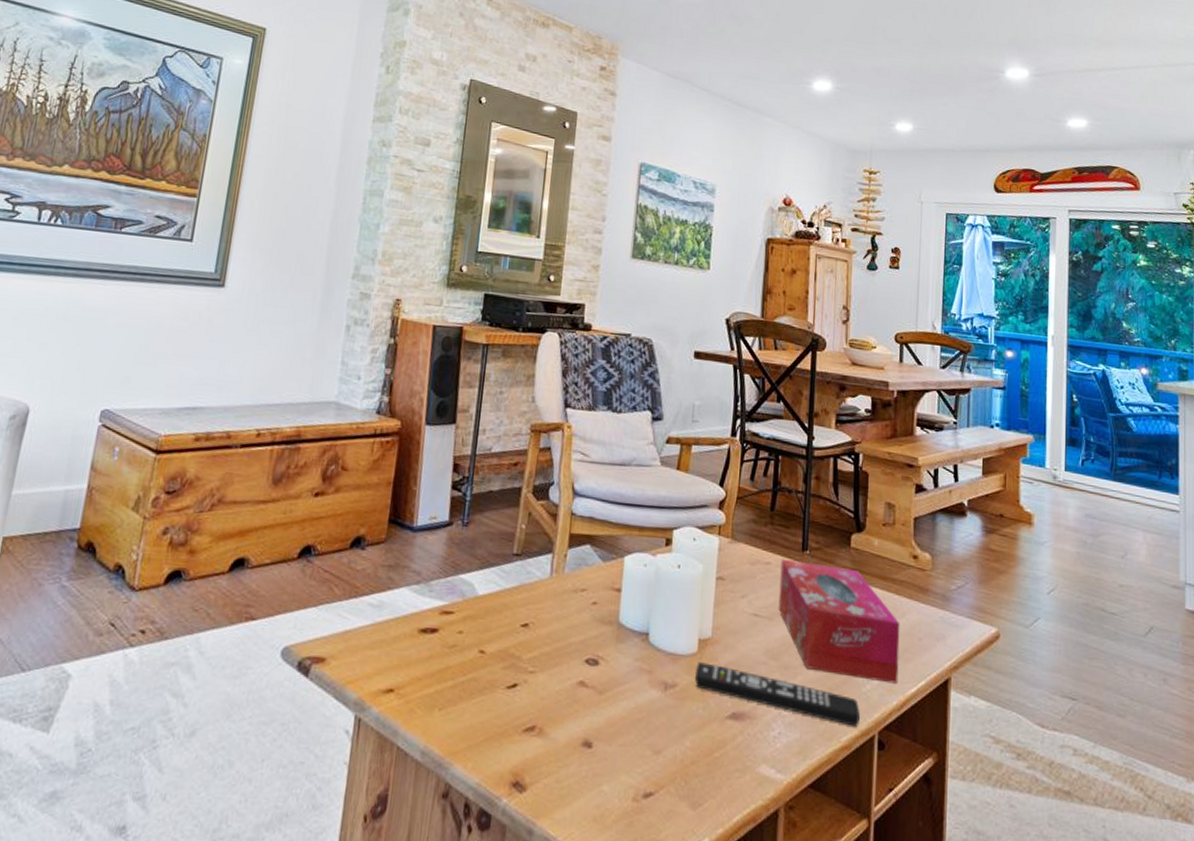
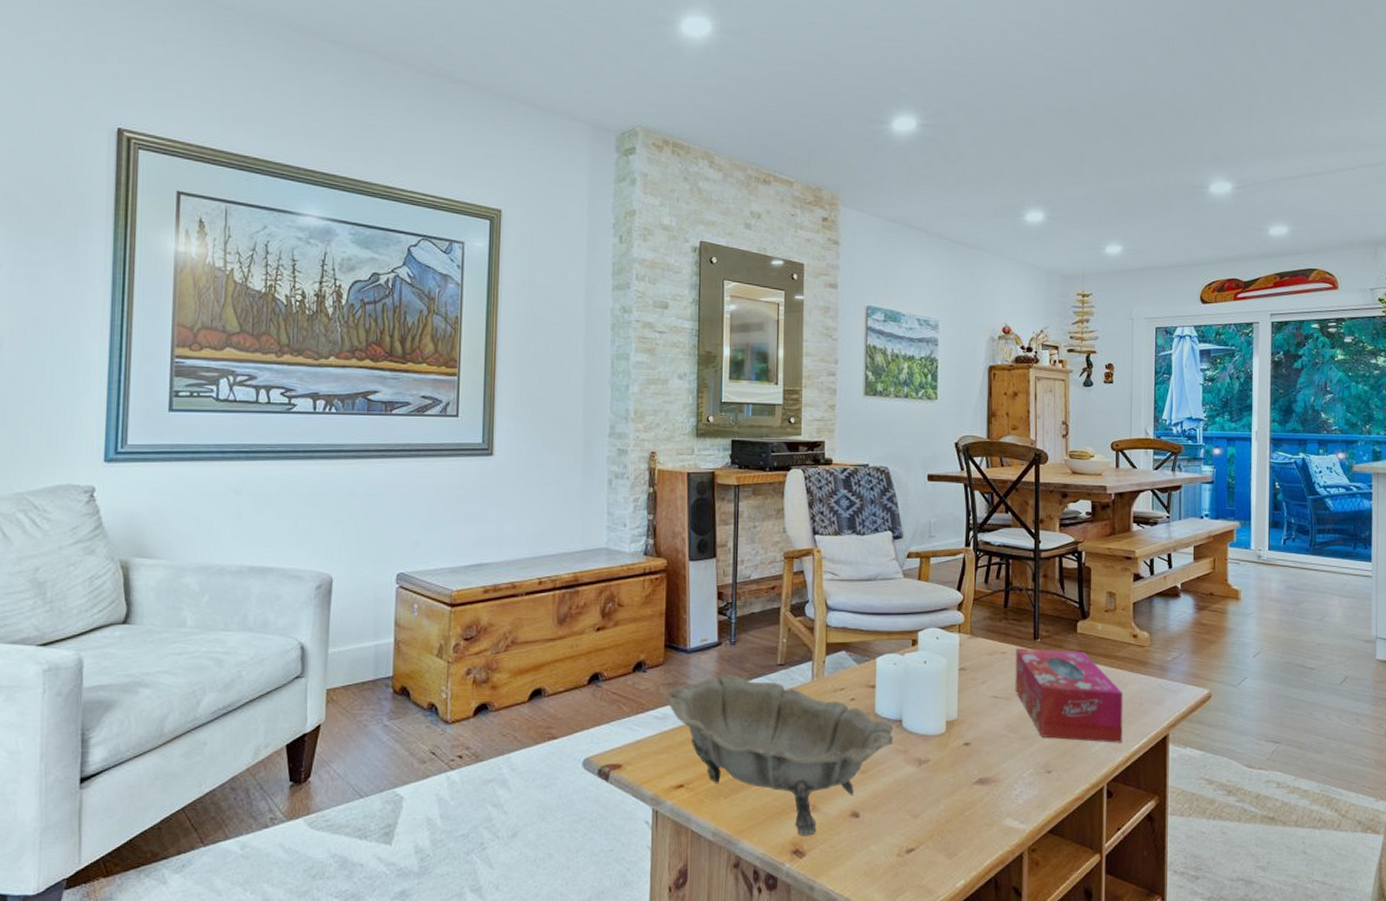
decorative bowl: none [385,559,639,766] -> present [667,674,894,836]
remote control: present [694,662,860,727] -> none [944,740,1090,781]

